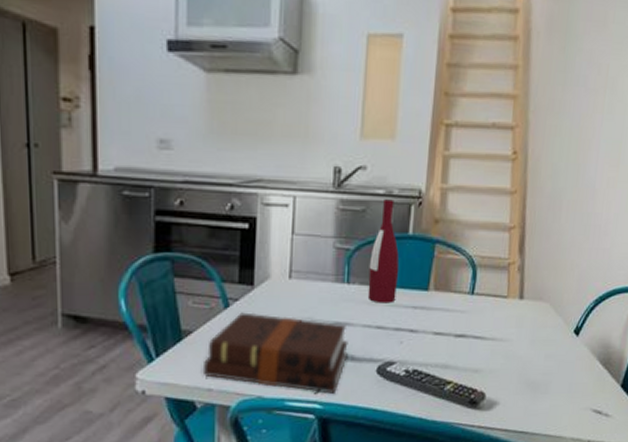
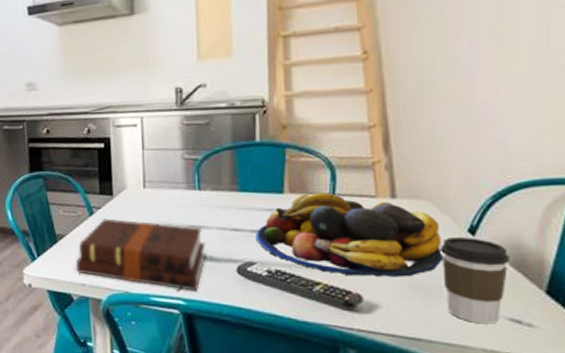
wine bottle: present [367,199,400,304] -> none [218,111,250,207]
fruit bowl: none [398,291,554,375] -> present [255,192,444,277]
coffee cup: none [550,337,601,416] -> present [440,237,509,324]

